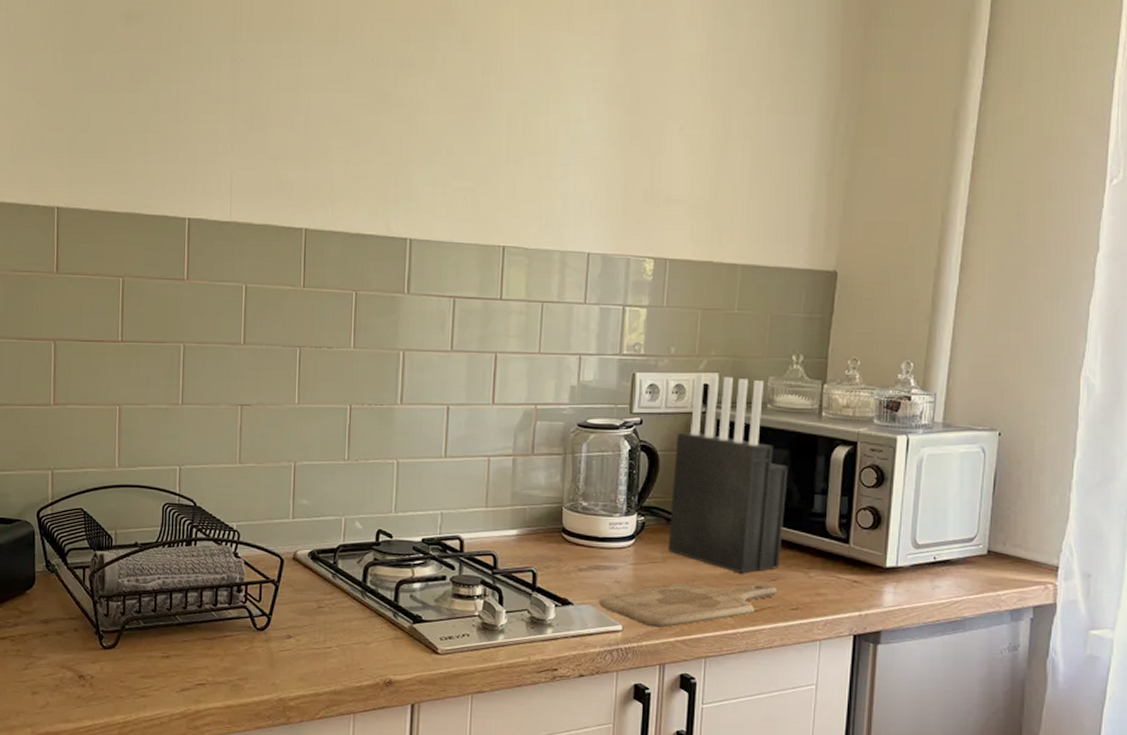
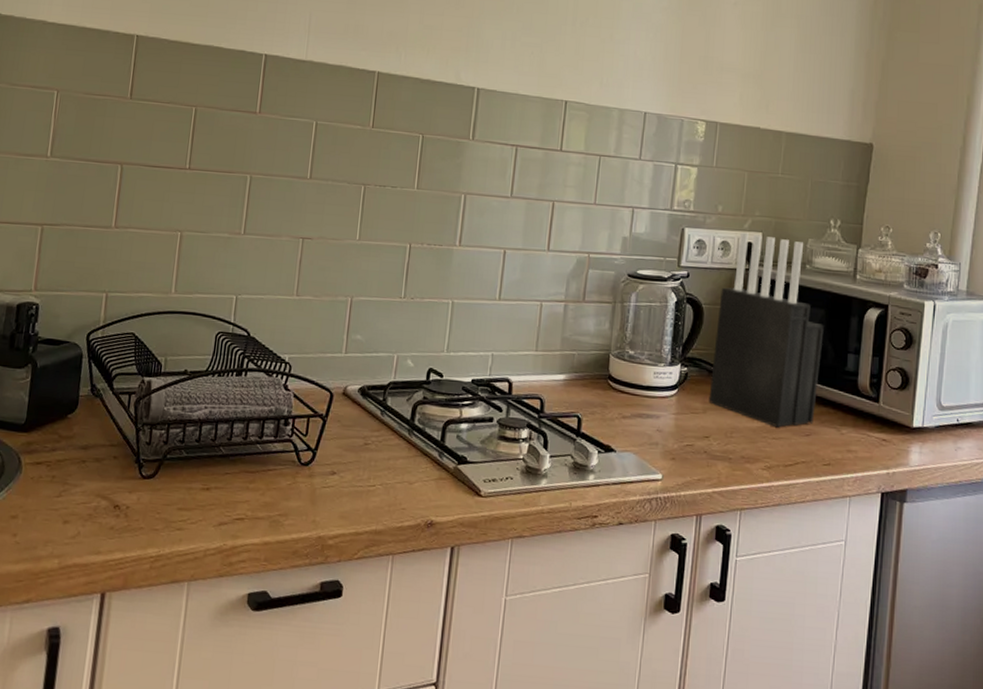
cutting board: present [598,583,778,628] -> none [640,435,811,479]

